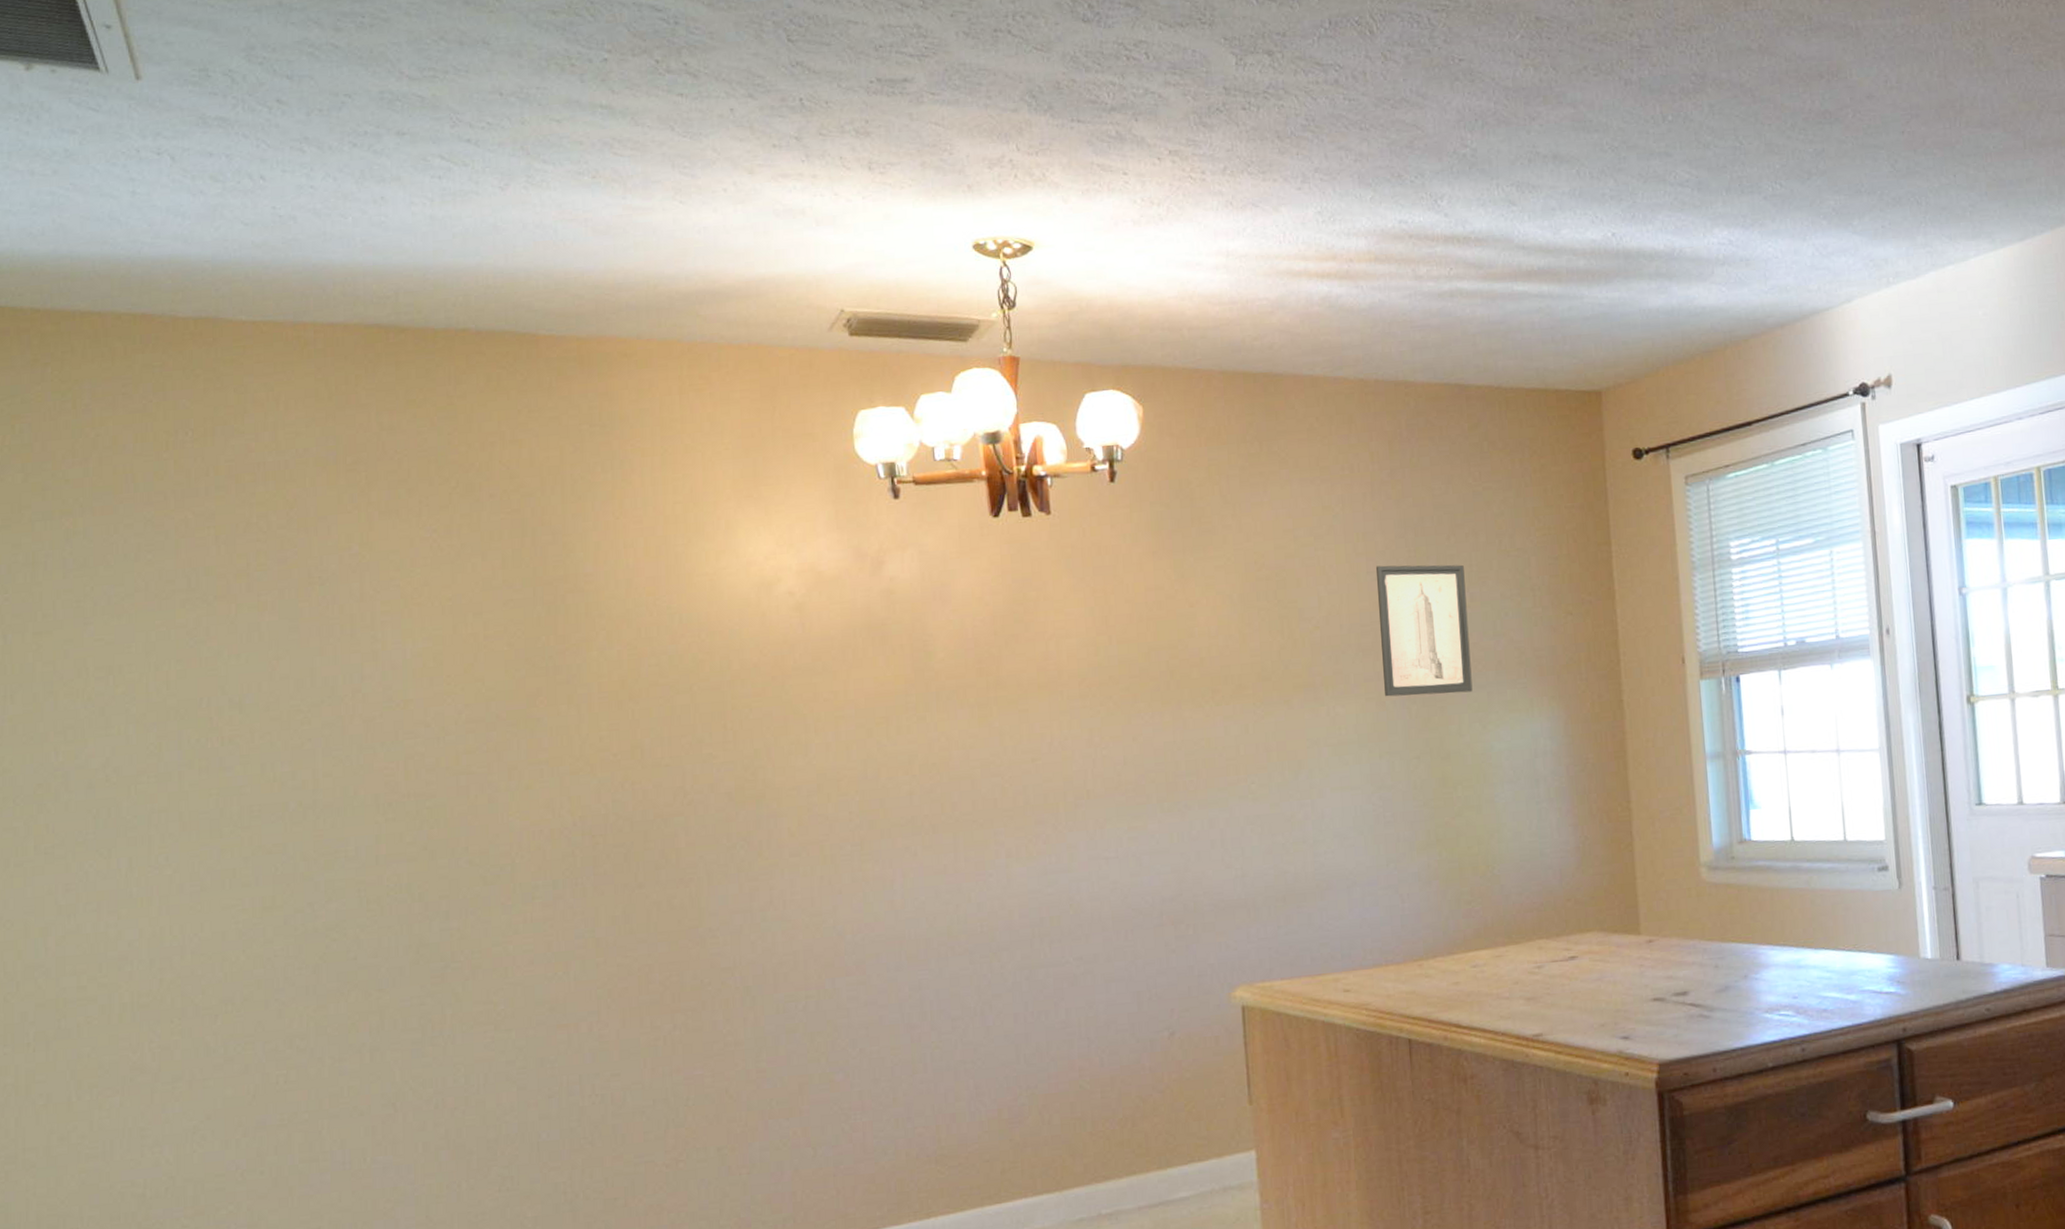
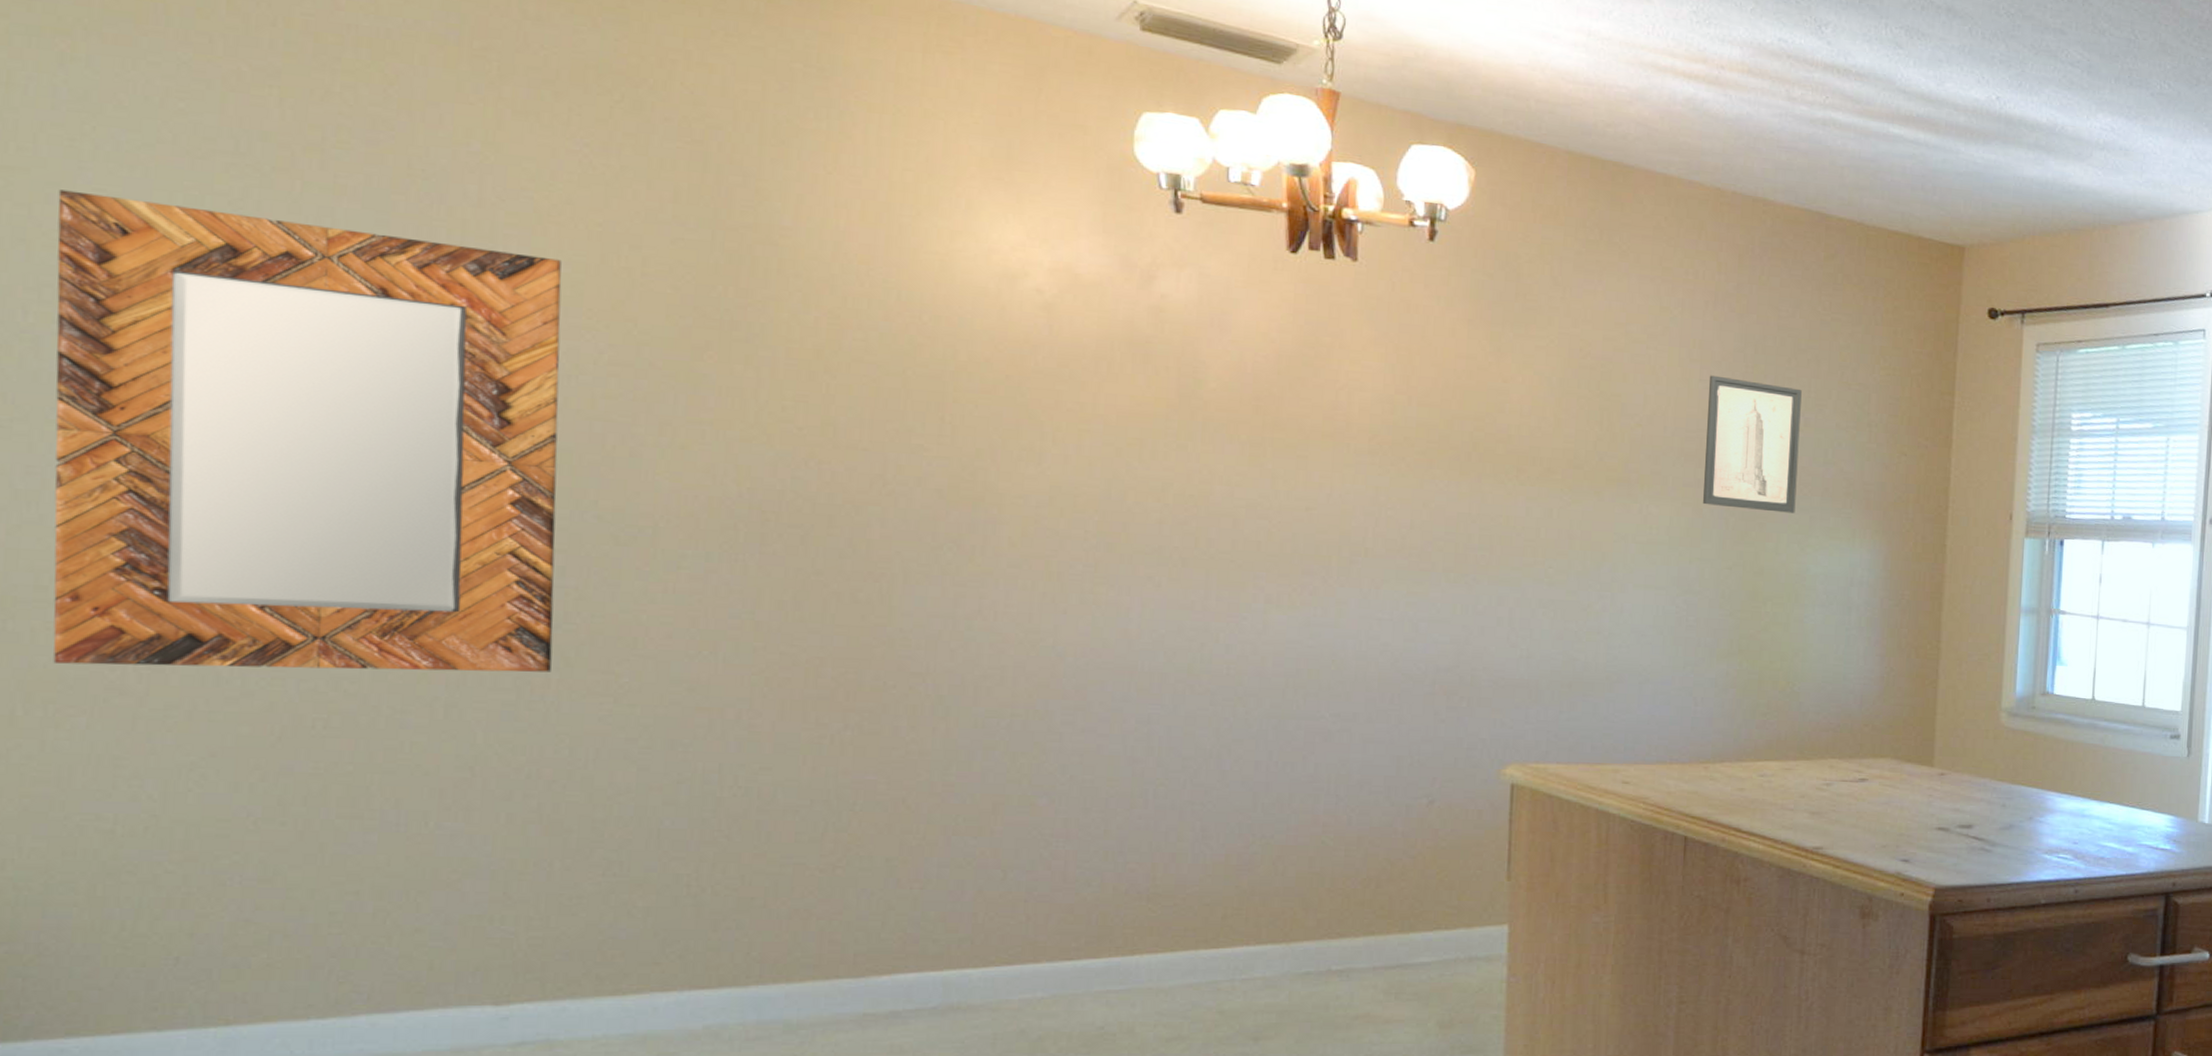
home mirror: none [72,636,445,1052] -> present [53,189,562,673]

